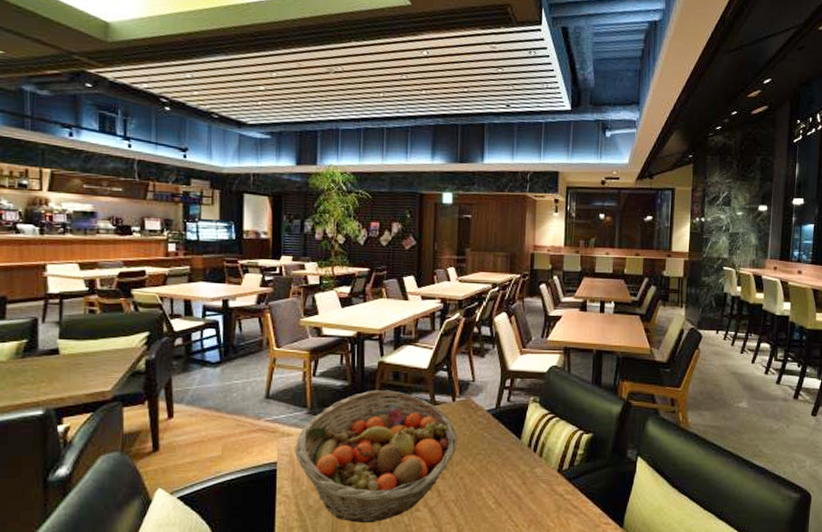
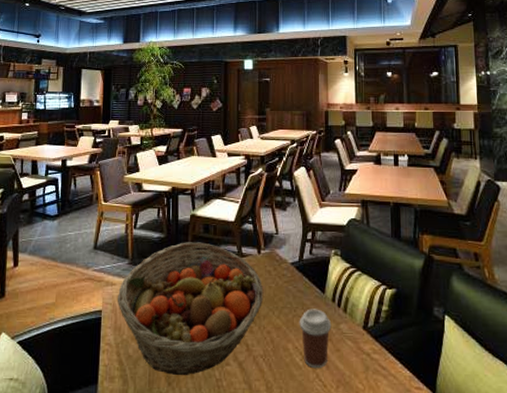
coffee cup: none [493,454,527,511] -> present [299,309,332,369]

